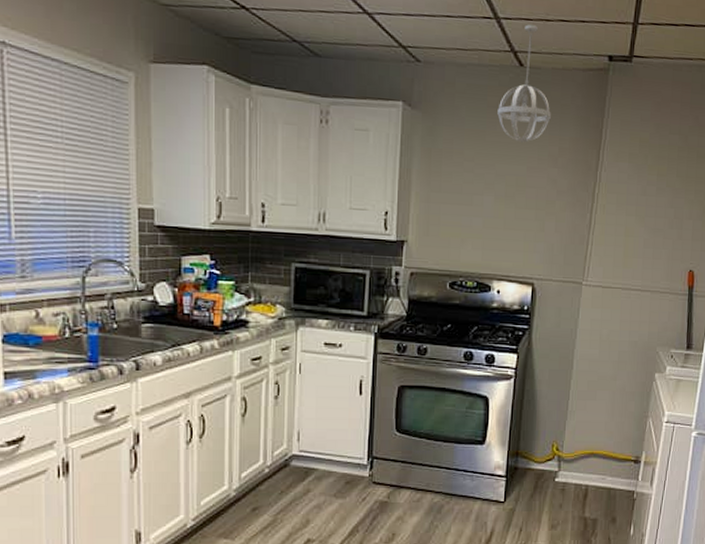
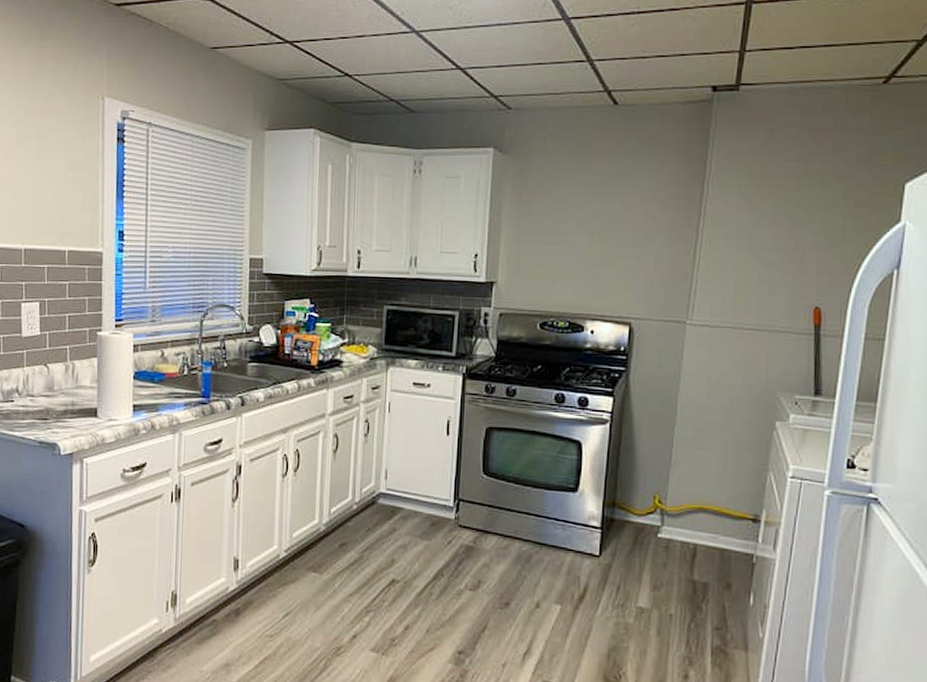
pendant light: present [497,24,551,143] -> none [590,64,648,180]

